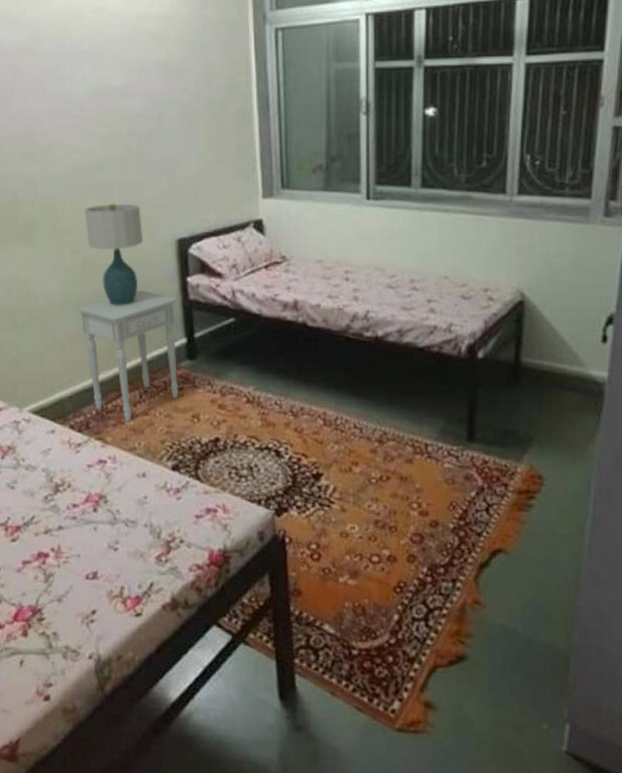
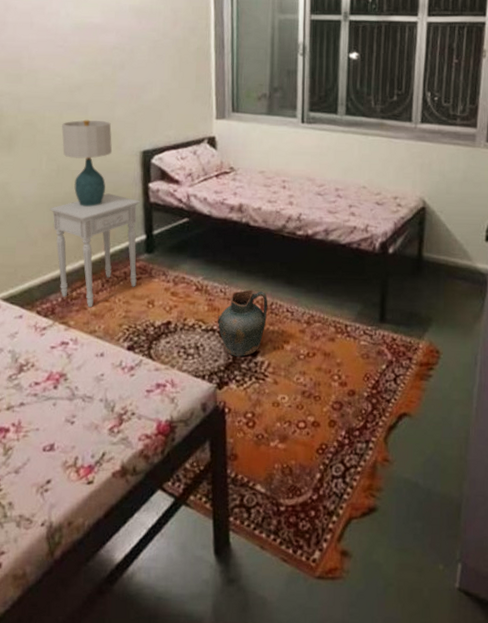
ceramic jug: none [272,402,331,479] -> present [217,290,268,356]

